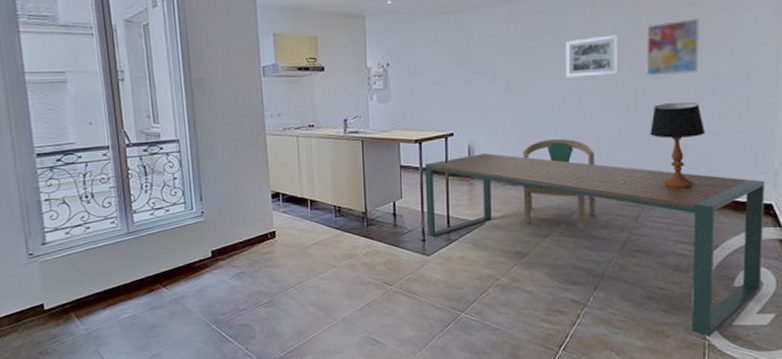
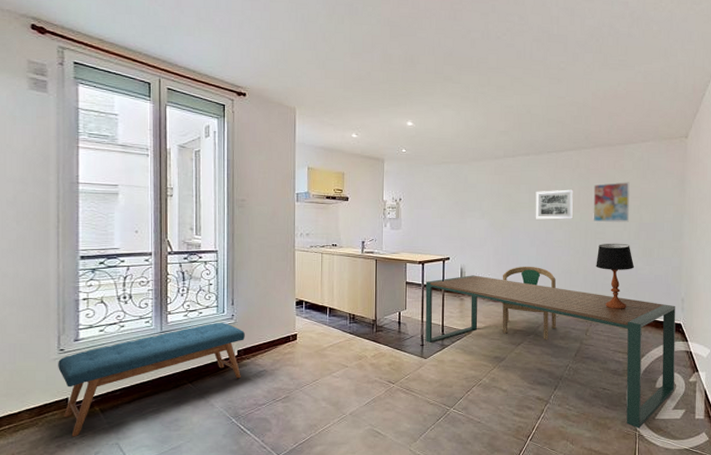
bench: none [29,221,218,344] -> present [58,323,245,437]

